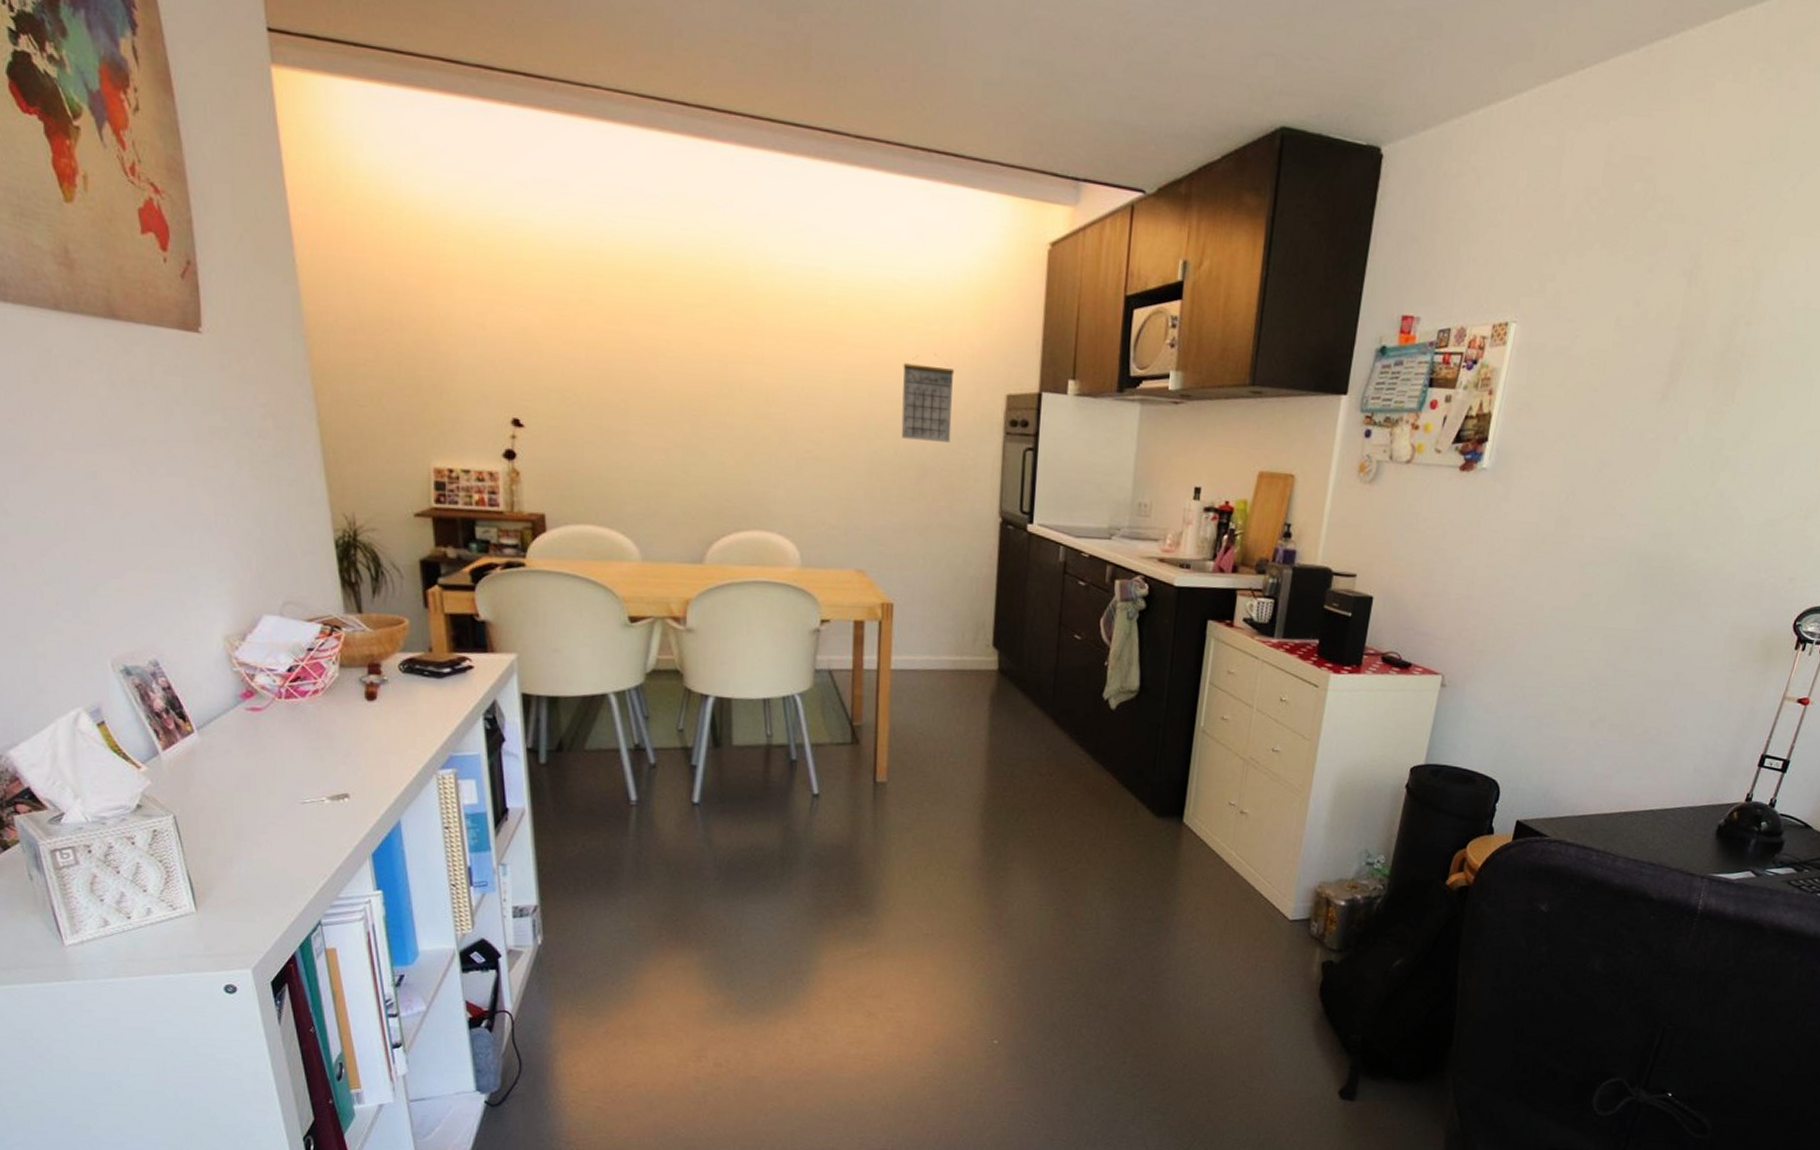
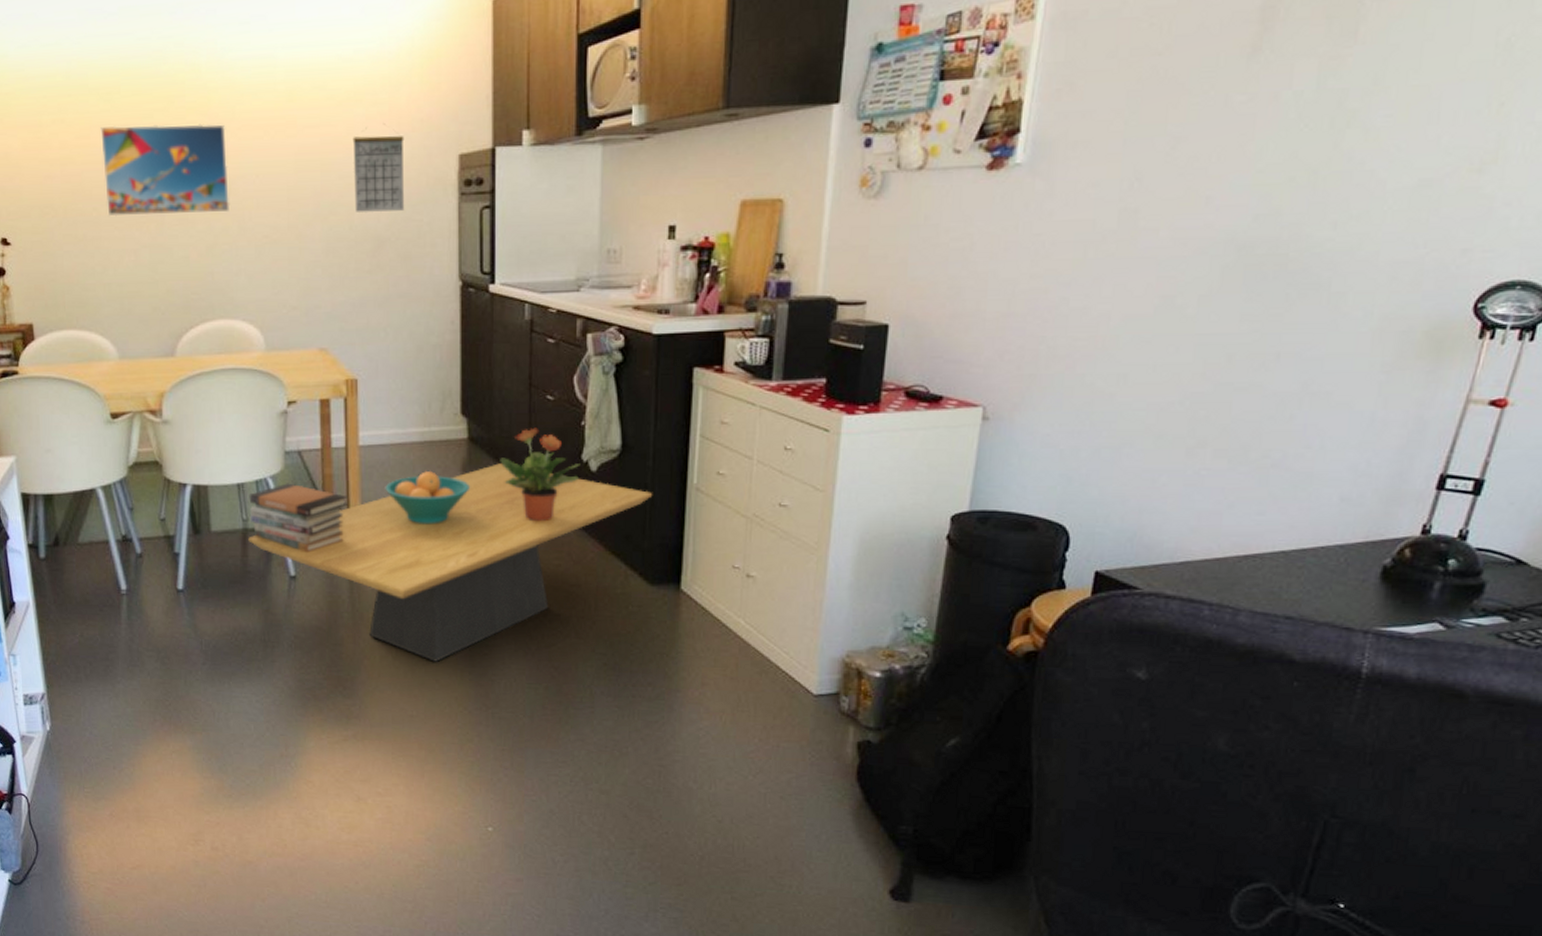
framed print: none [634,315,773,422] -> present [100,124,230,217]
coffee table: none [771,696,1165,883] -> present [248,463,653,662]
book stack: none [774,701,876,772] -> present [249,483,348,553]
fruit bowl: none [914,699,997,751] -> present [385,471,469,525]
potted plant: none [1027,664,1101,754] -> present [500,427,580,522]

